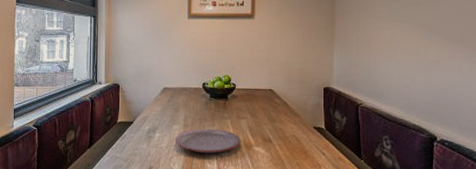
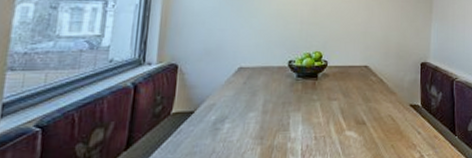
plate: present [174,128,241,154] -> none [249,113,331,144]

